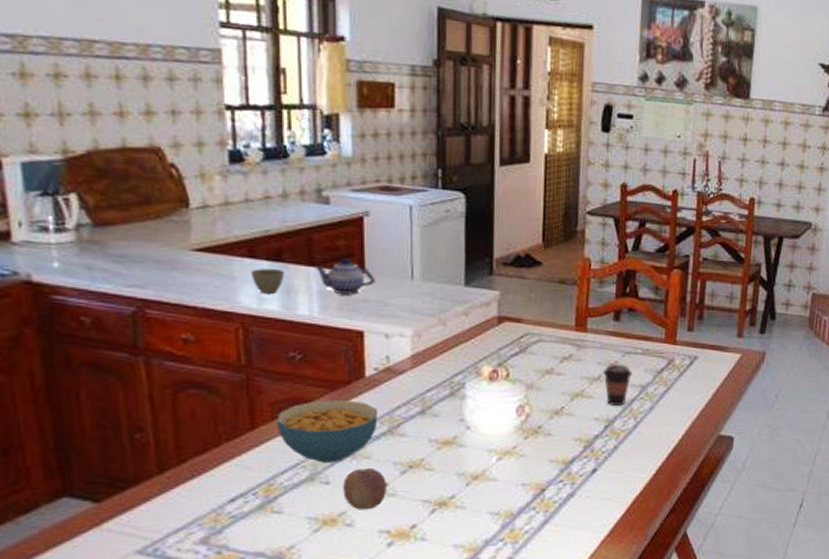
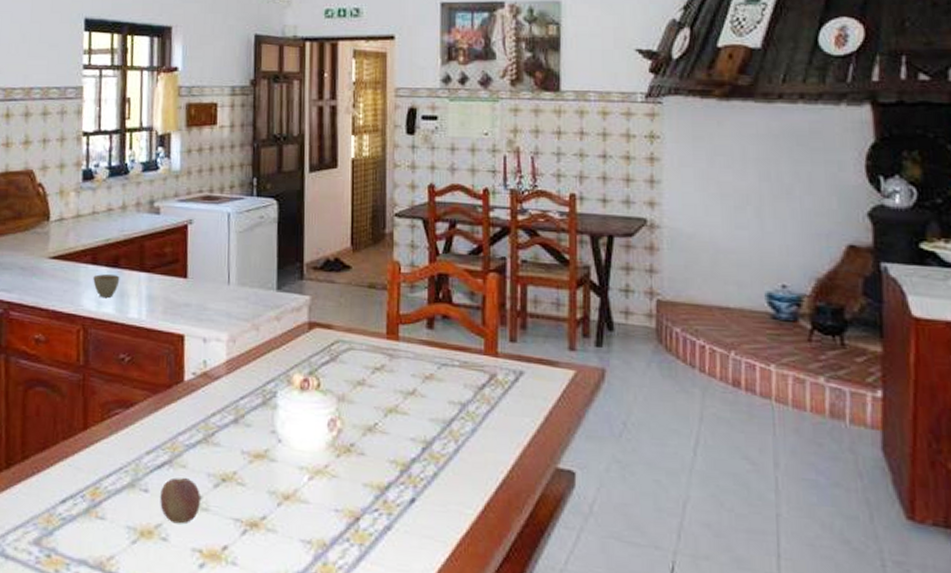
cereal bowl: present [277,400,378,463] -> none [105,403,195,470]
teapot: present [314,258,375,294] -> none [144,264,196,298]
coffee cup: present [603,364,632,406] -> none [418,376,450,426]

